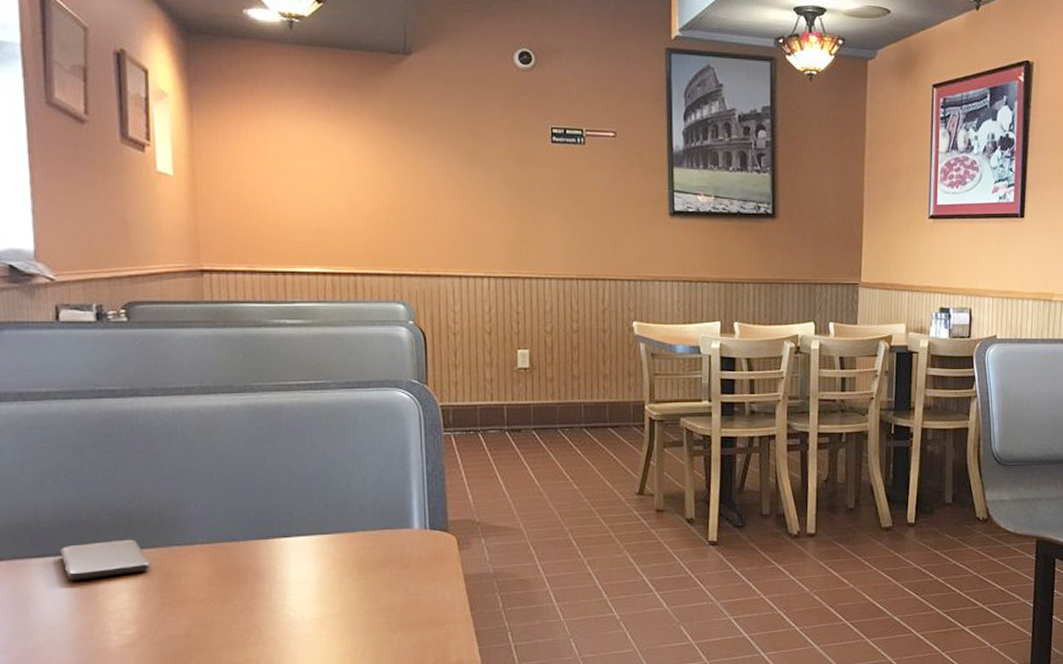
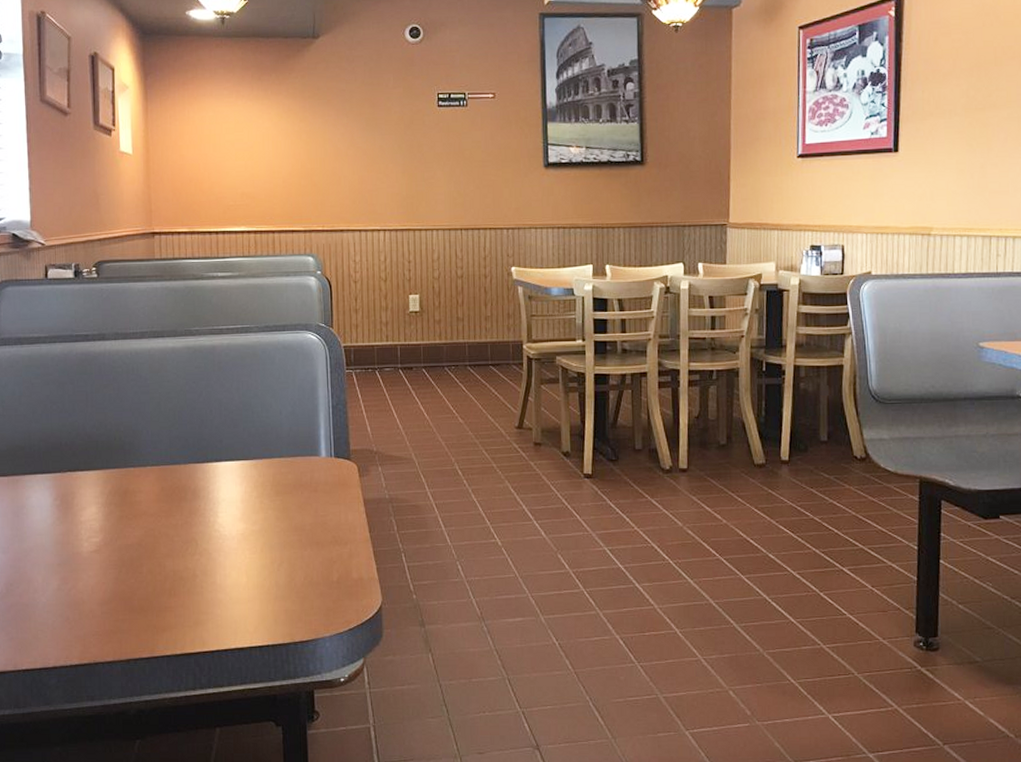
smartphone: present [60,539,150,580] -> none [46,461,112,494]

